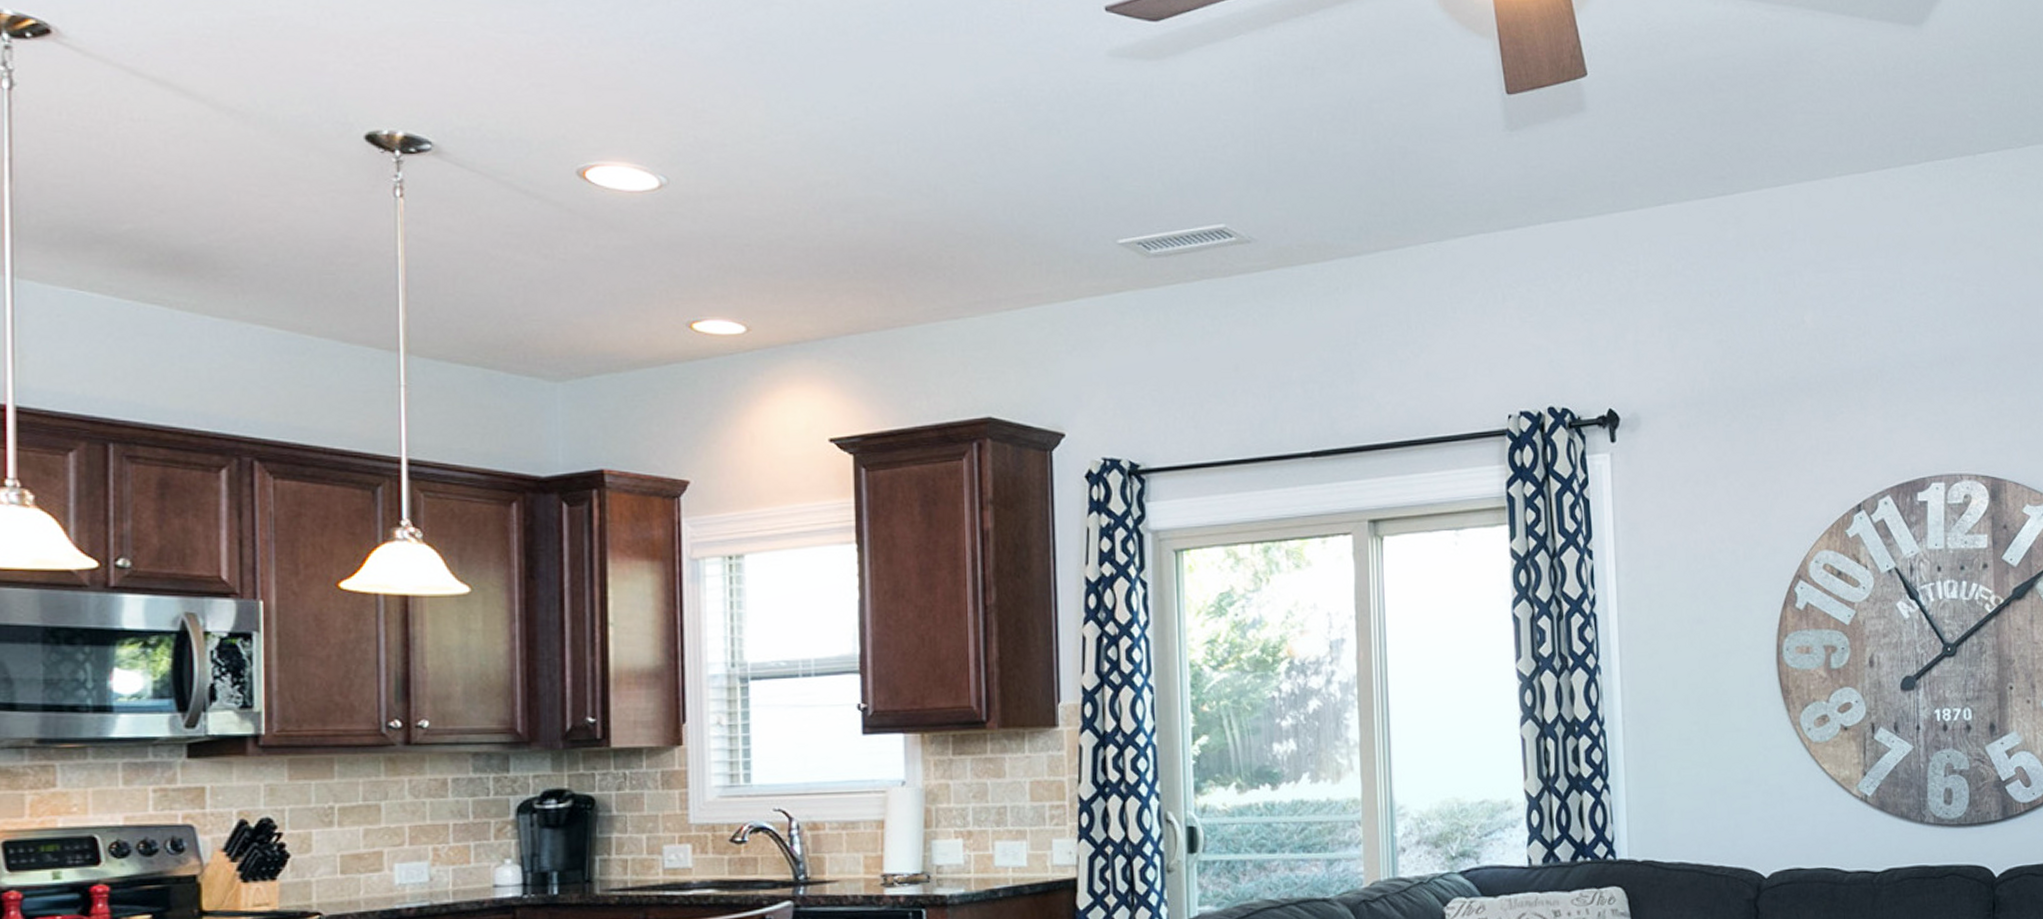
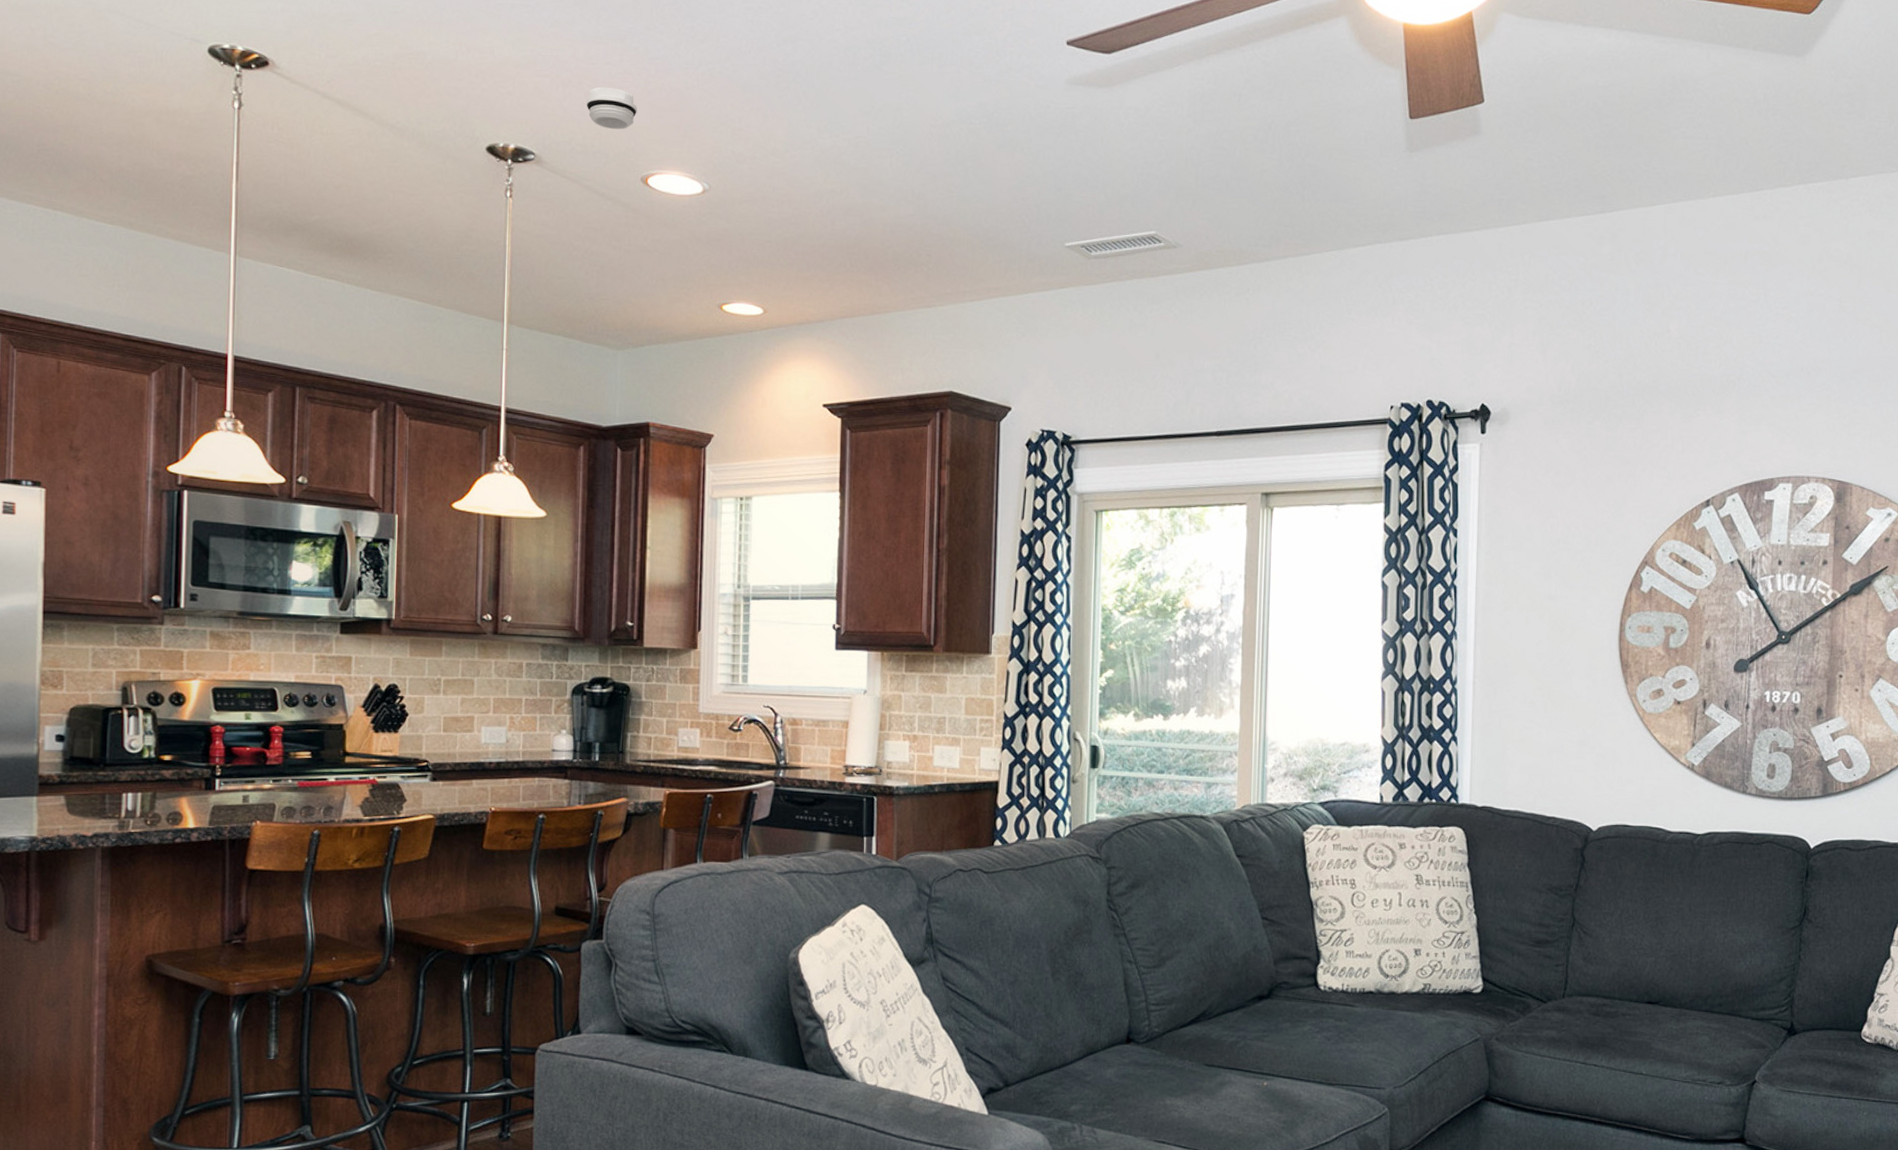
smoke detector: none [498,60,567,113] -> present [586,86,637,130]

